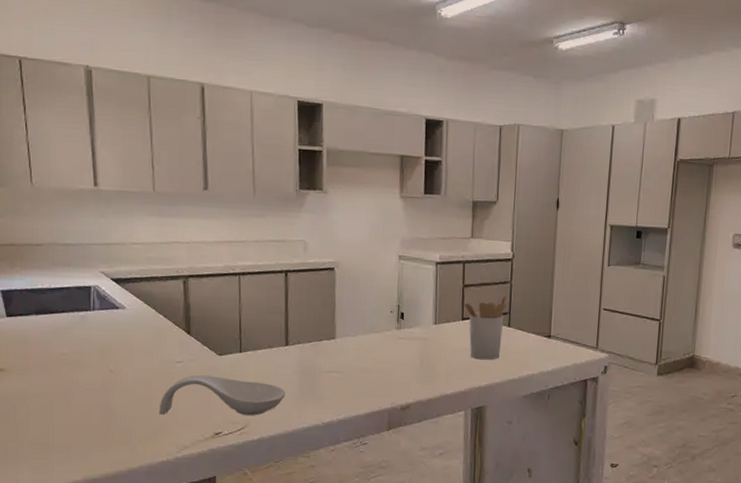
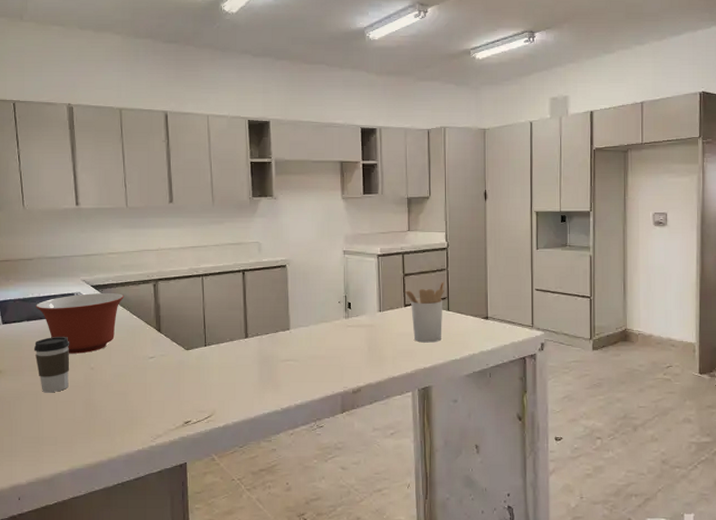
coffee cup: none [43,333,86,396] -> present [33,336,70,393]
mixing bowl: none [46,287,149,354] -> present [36,293,124,354]
spoon rest: present [159,374,286,415] -> none [134,368,247,407]

